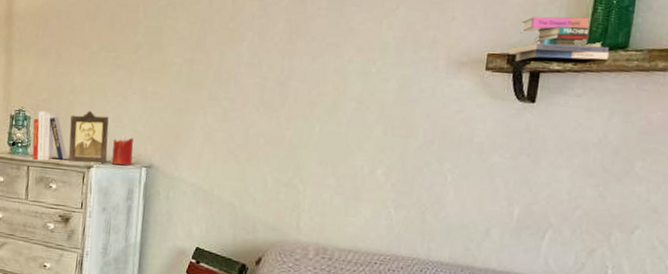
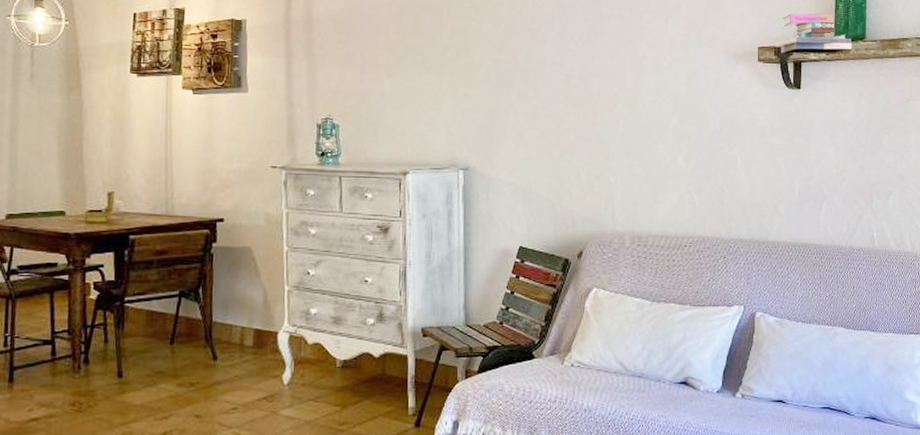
books: present [32,111,68,161] -> none [342,118,382,170]
photo frame: present [68,110,109,164] -> none [381,115,423,170]
candle: present [111,135,134,166] -> none [428,139,449,170]

